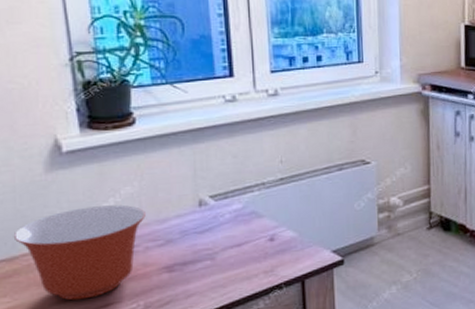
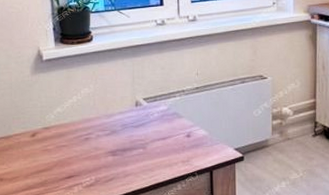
mixing bowl: present [13,204,146,301] -> none [9,101,98,171]

